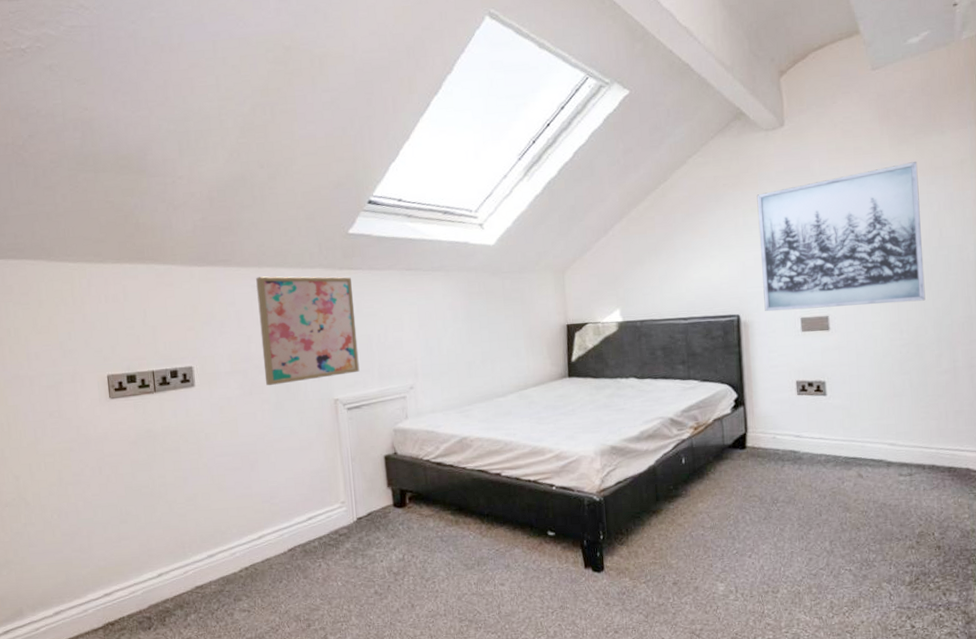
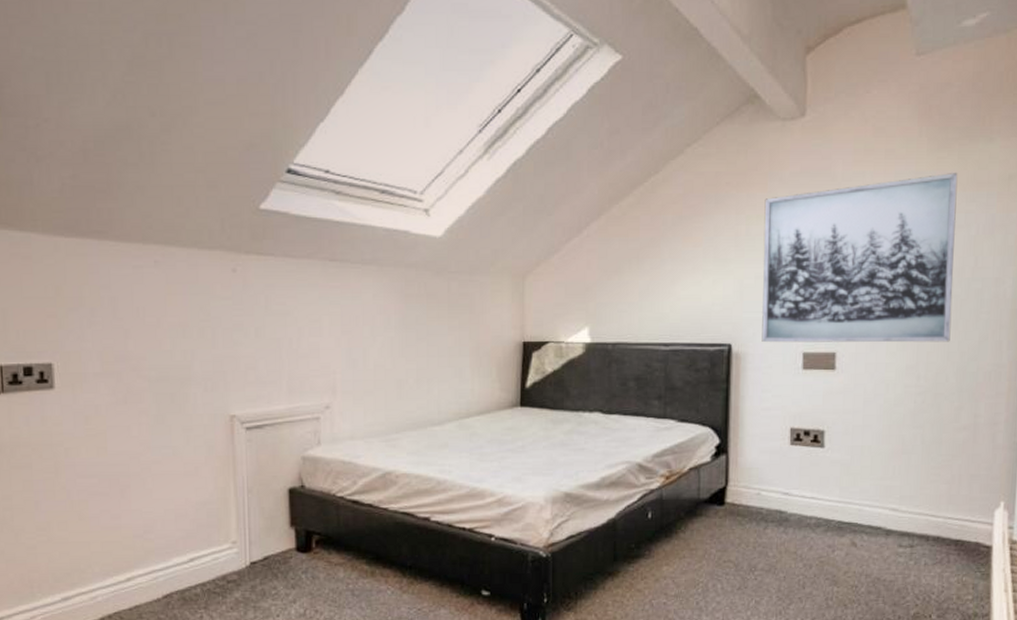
wall art: present [256,276,360,385] -> none [139,256,264,393]

